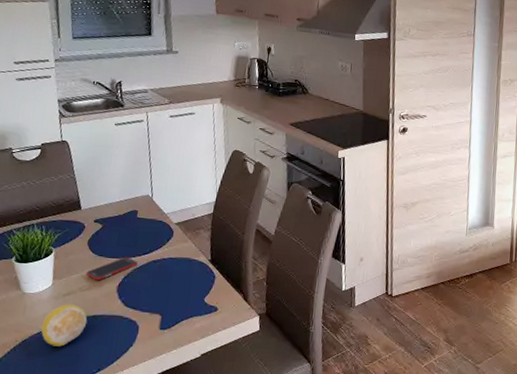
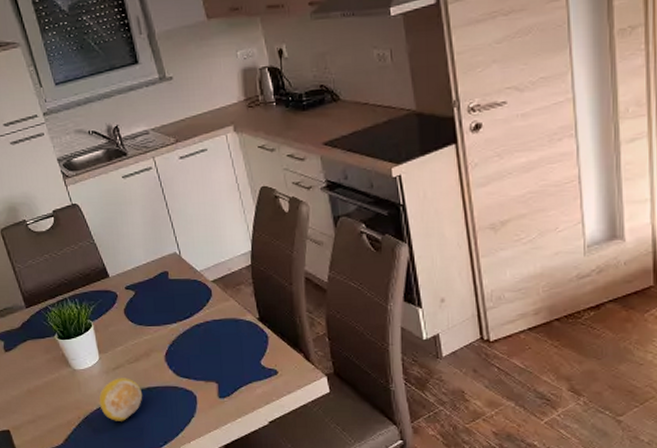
cell phone: present [85,257,138,281] -> none [129,323,181,352]

